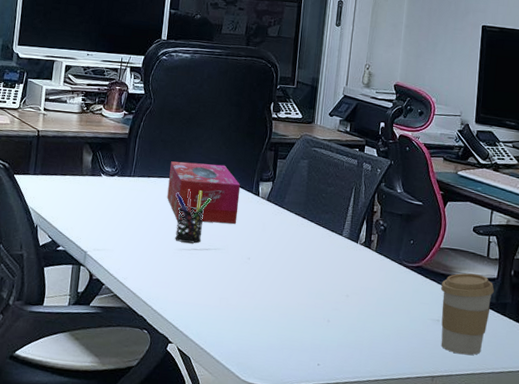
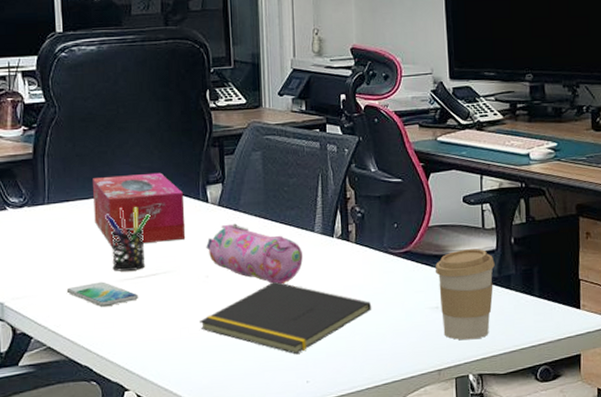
smartphone: none [136,247,192,270] -> present [66,281,139,308]
notepad: none [236,272,382,339] -> present [198,281,372,355]
pencil case: none [252,217,330,276] -> present [206,223,303,285]

